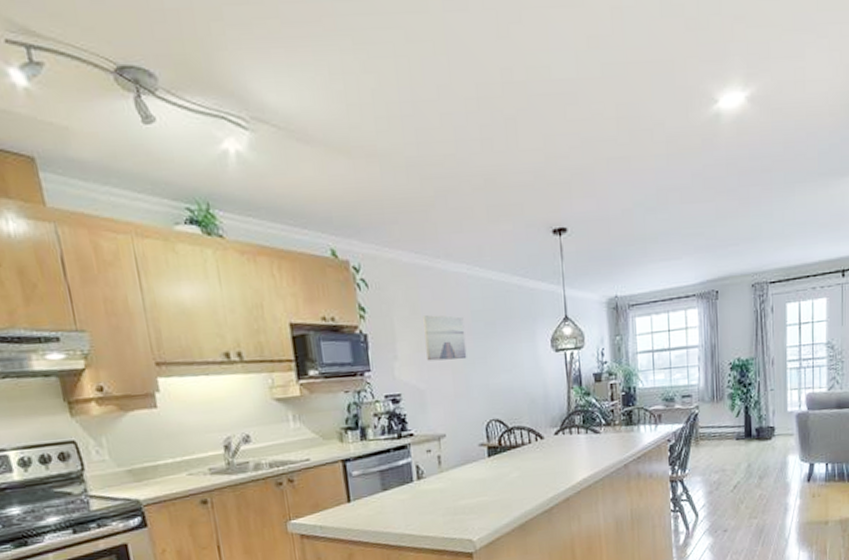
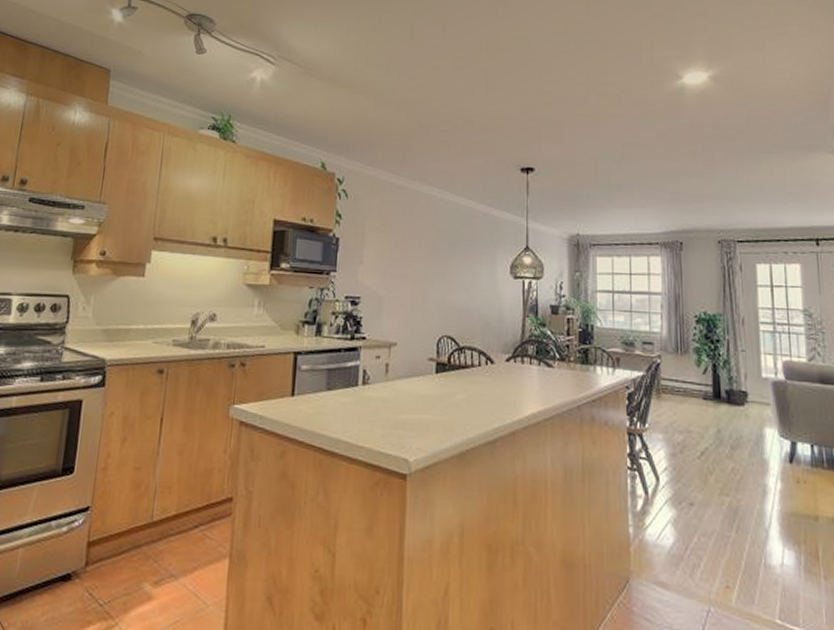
wall art: present [423,315,467,361] -> none [390,228,429,273]

